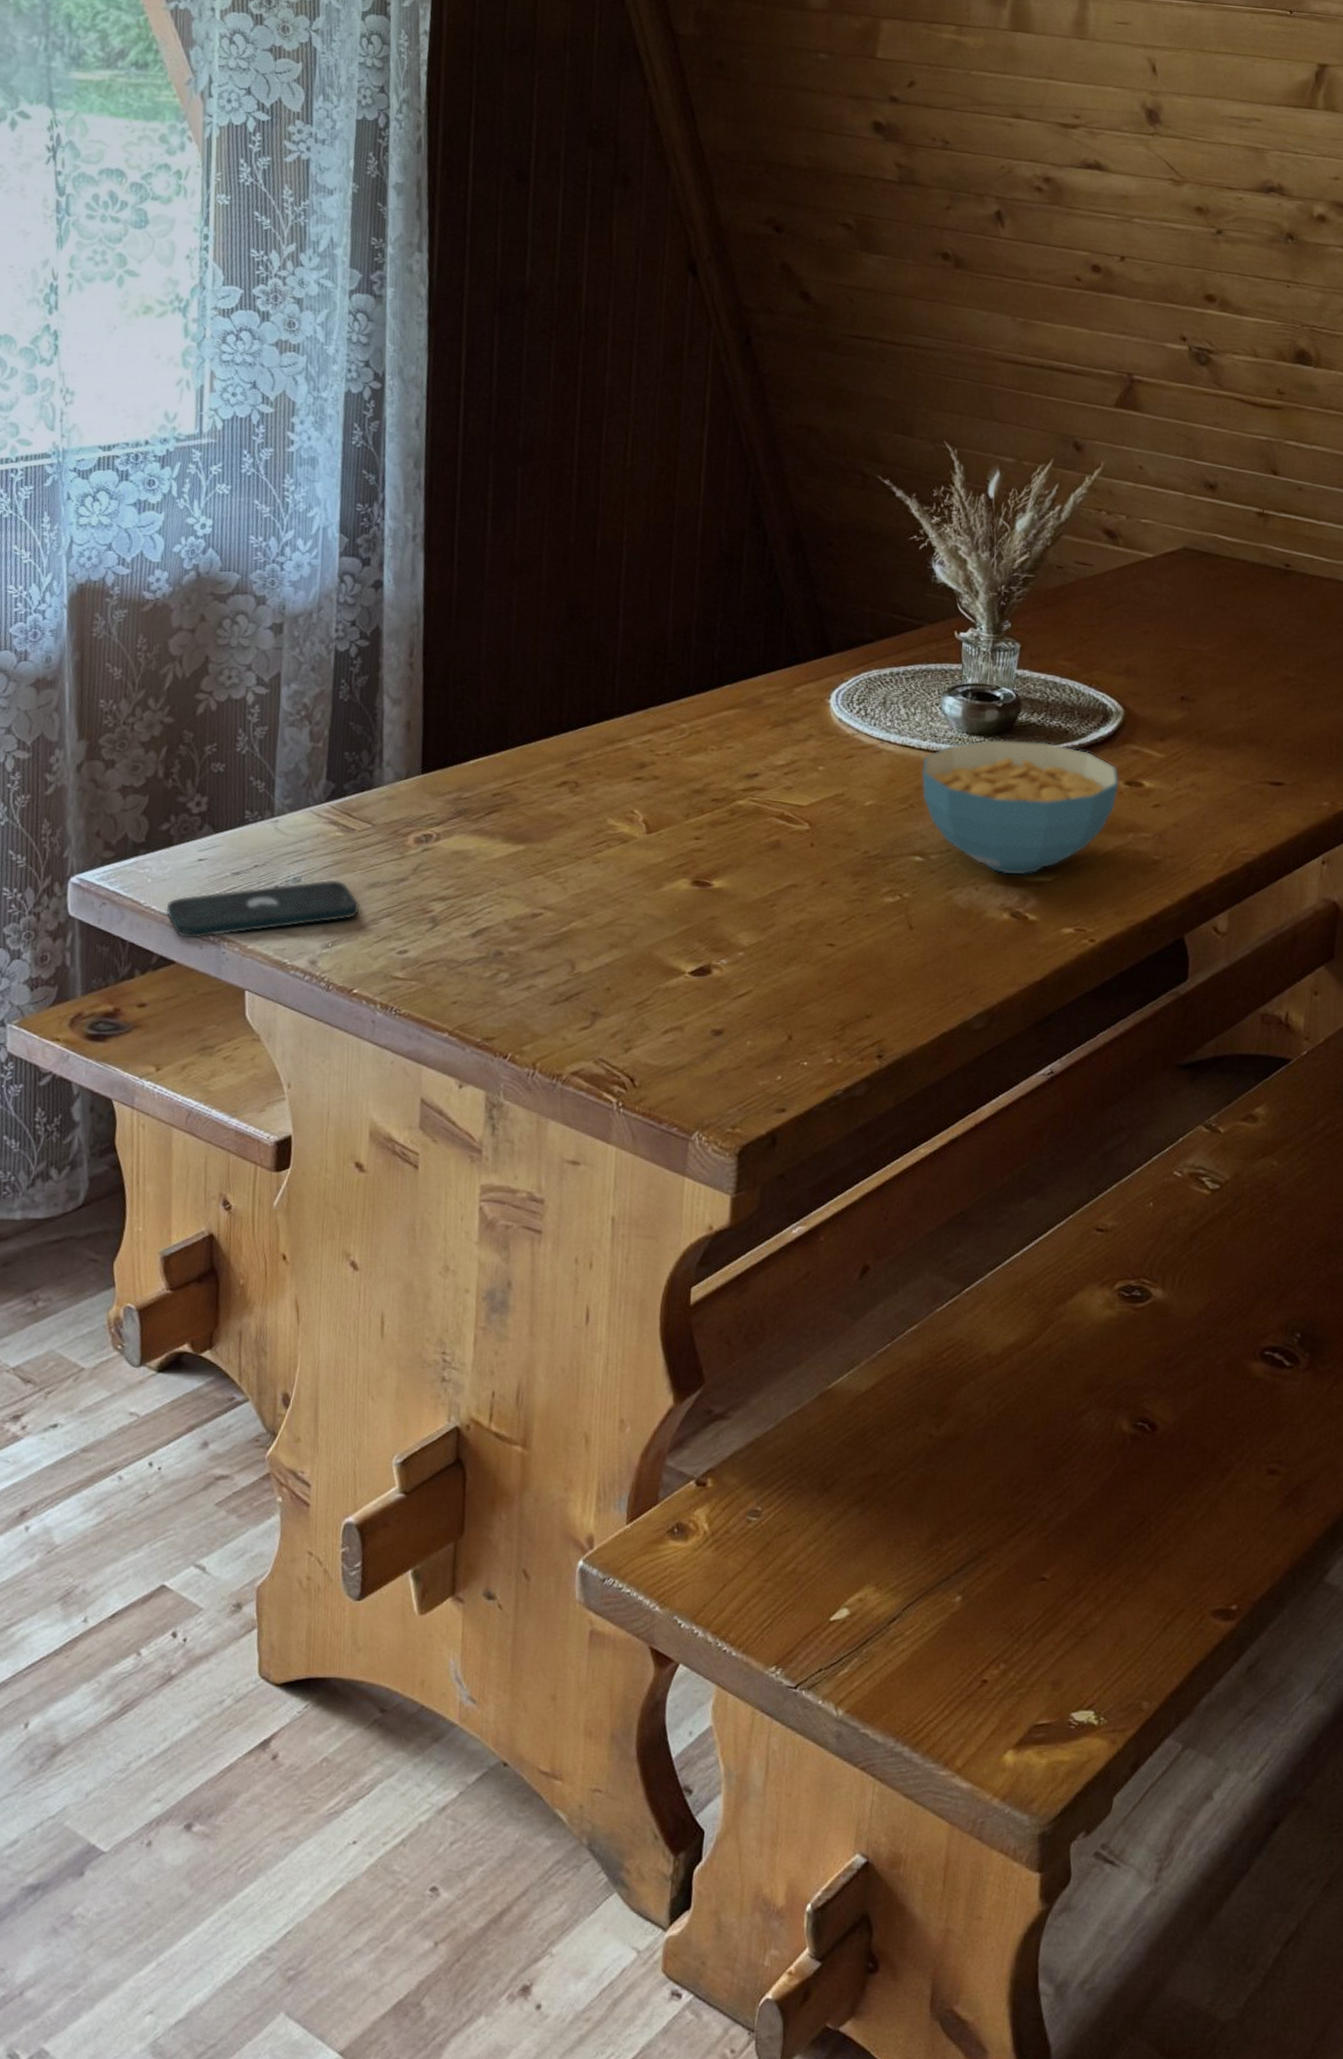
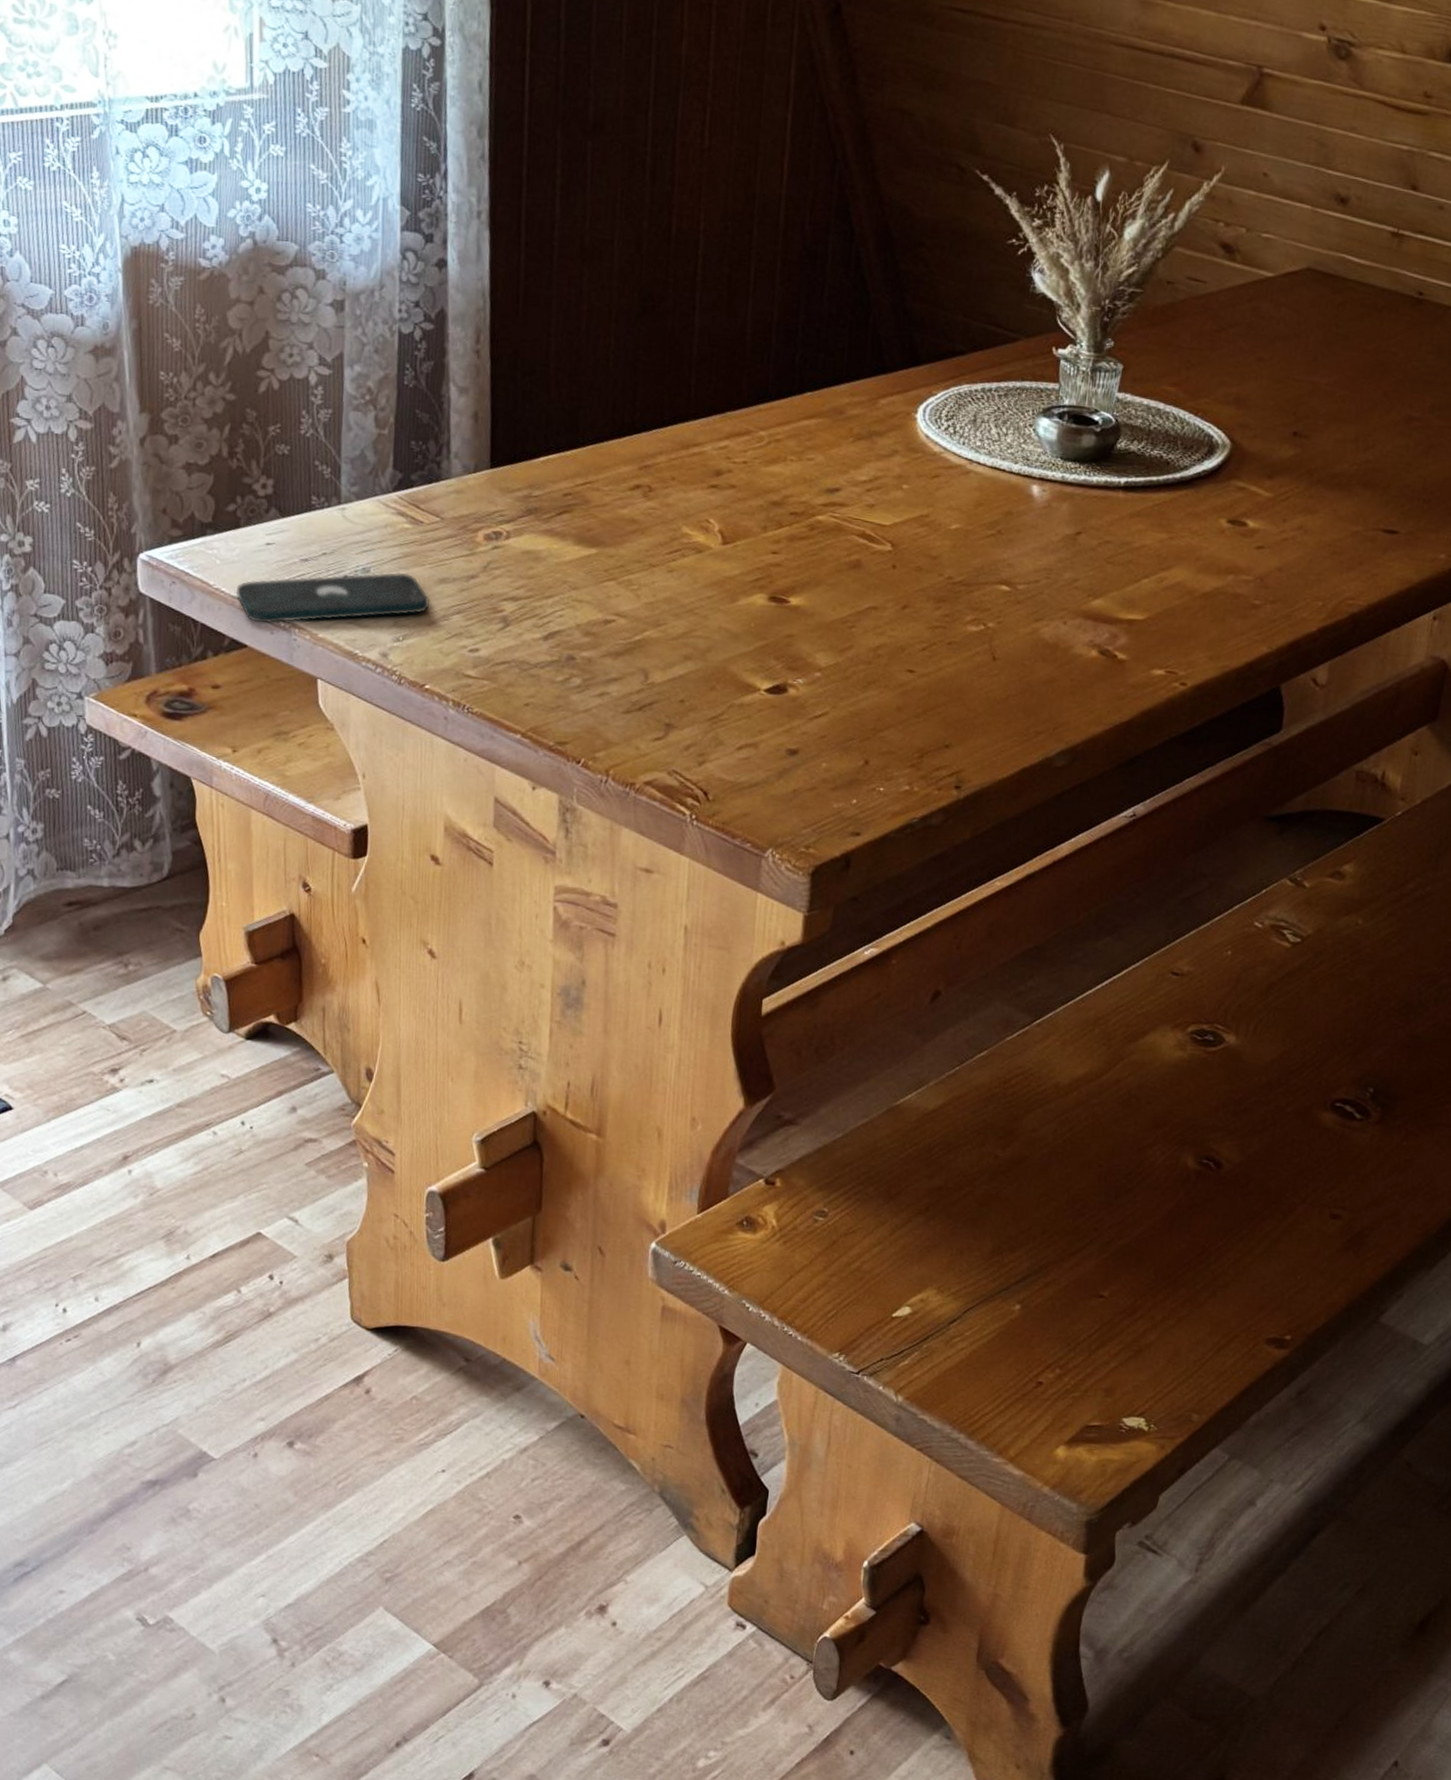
cereal bowl: present [922,740,1119,875] -> none [1011,467,1222,612]

